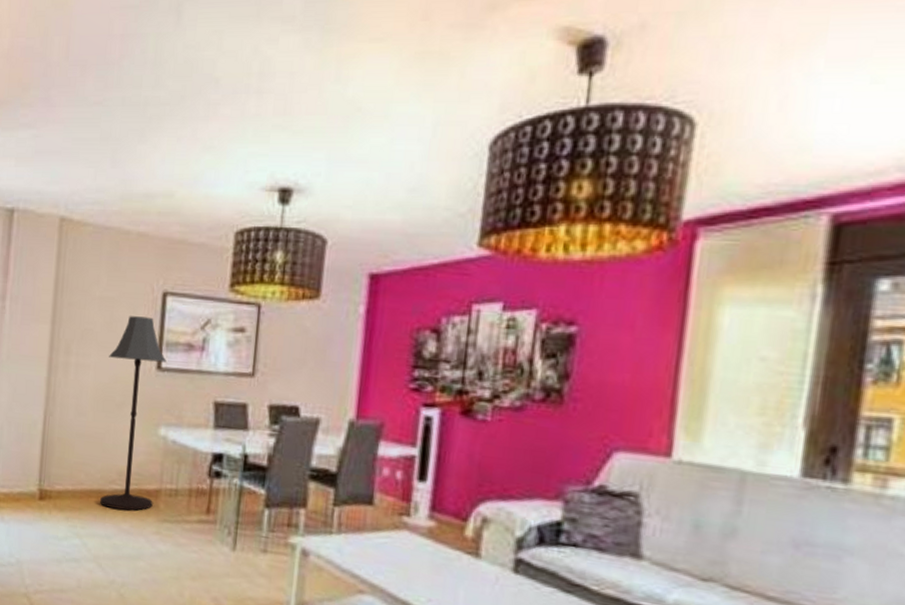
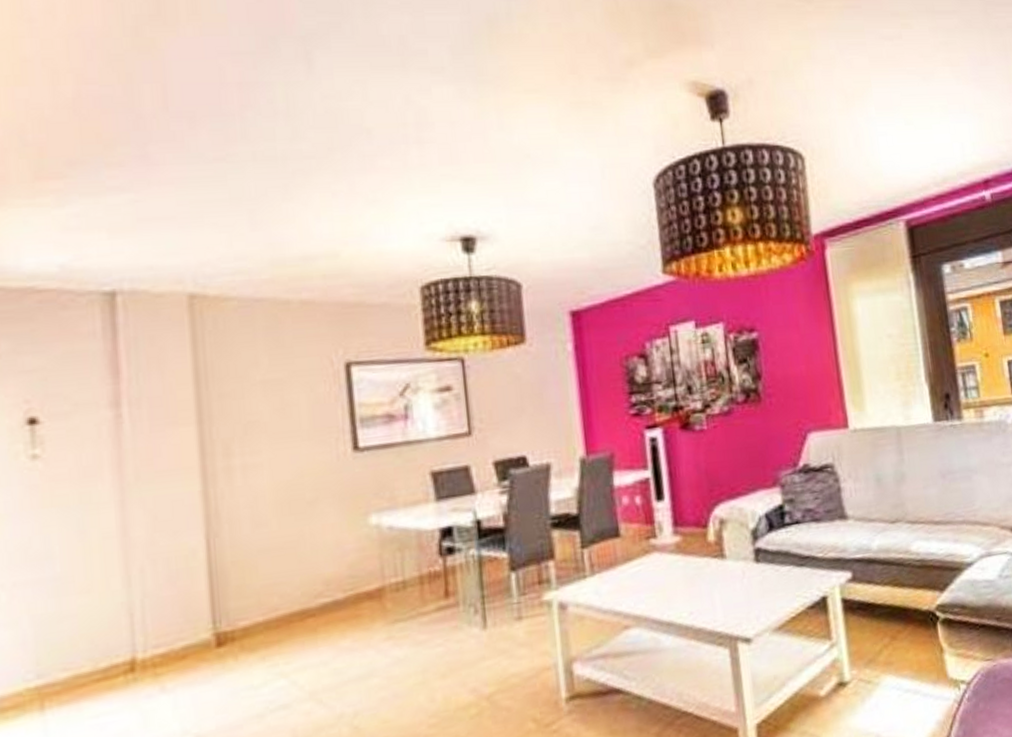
floor lamp: present [100,316,167,511] -> none [287,393,377,629]

